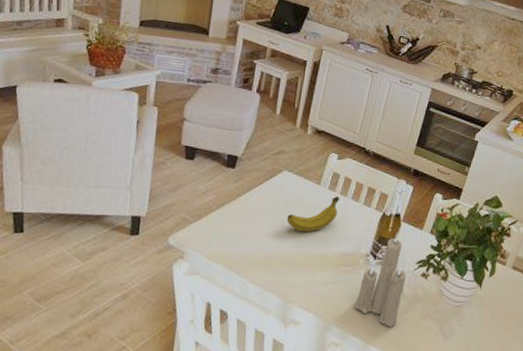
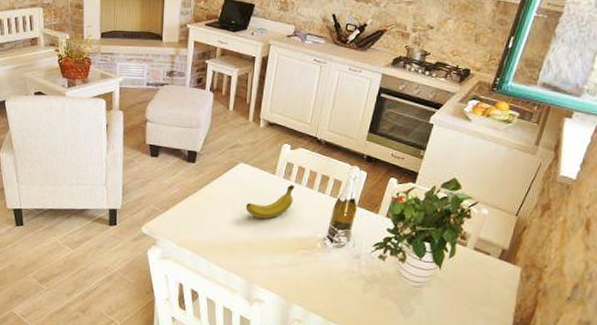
candle: present [354,232,407,327] -> none [314,216,364,305]

